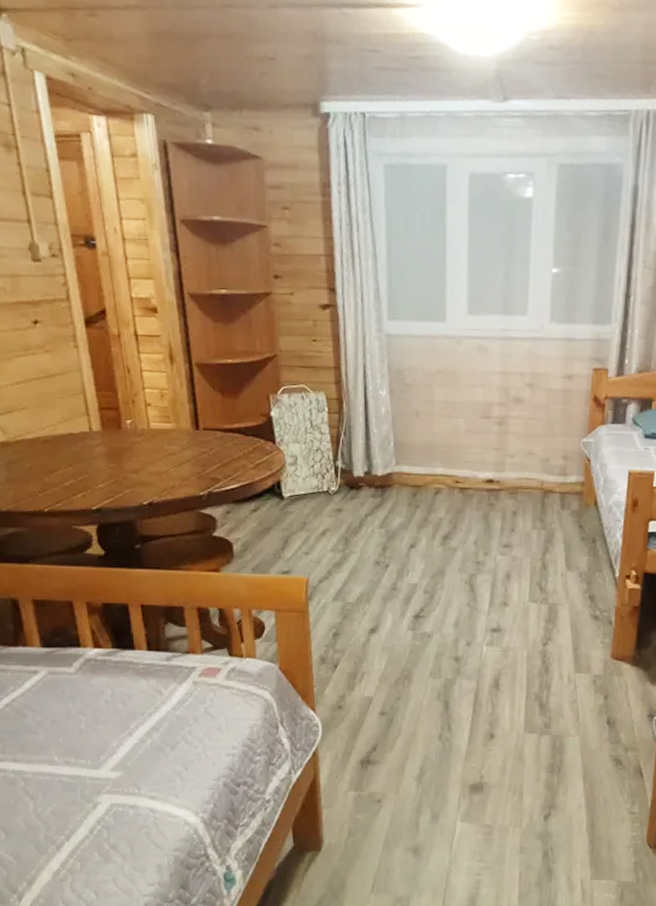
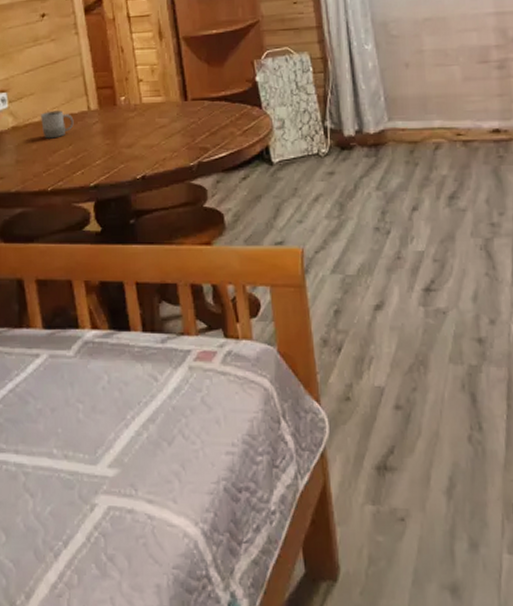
cup: none [35,428,74,458] -> present [41,110,74,139]

